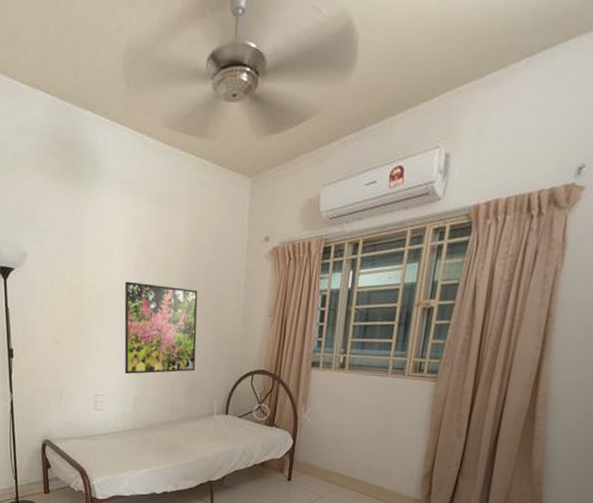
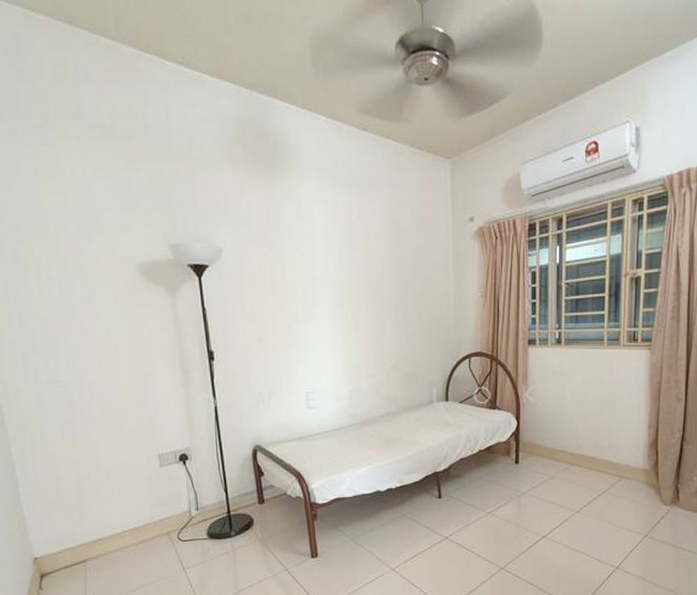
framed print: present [124,281,198,374] -> none [329,271,410,367]

